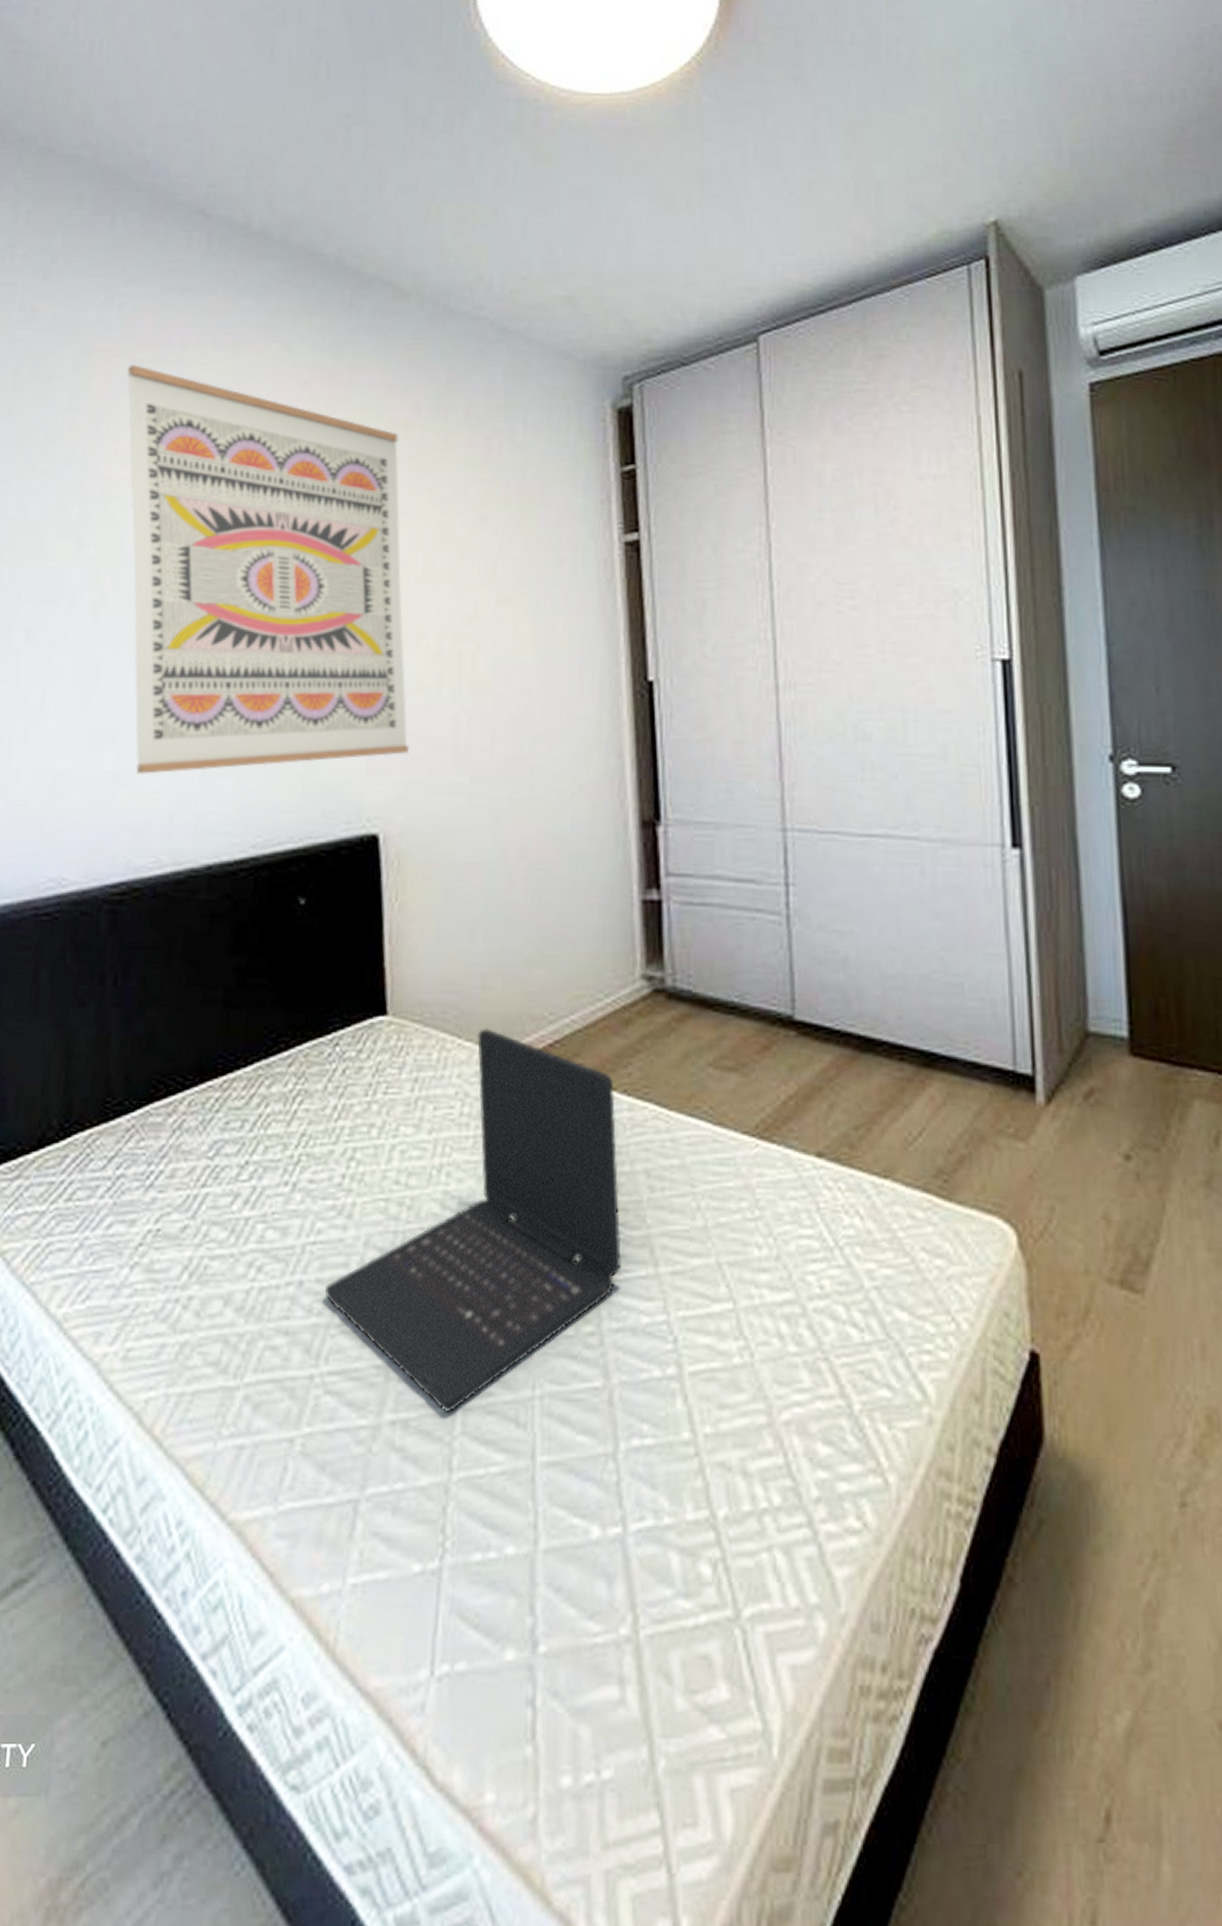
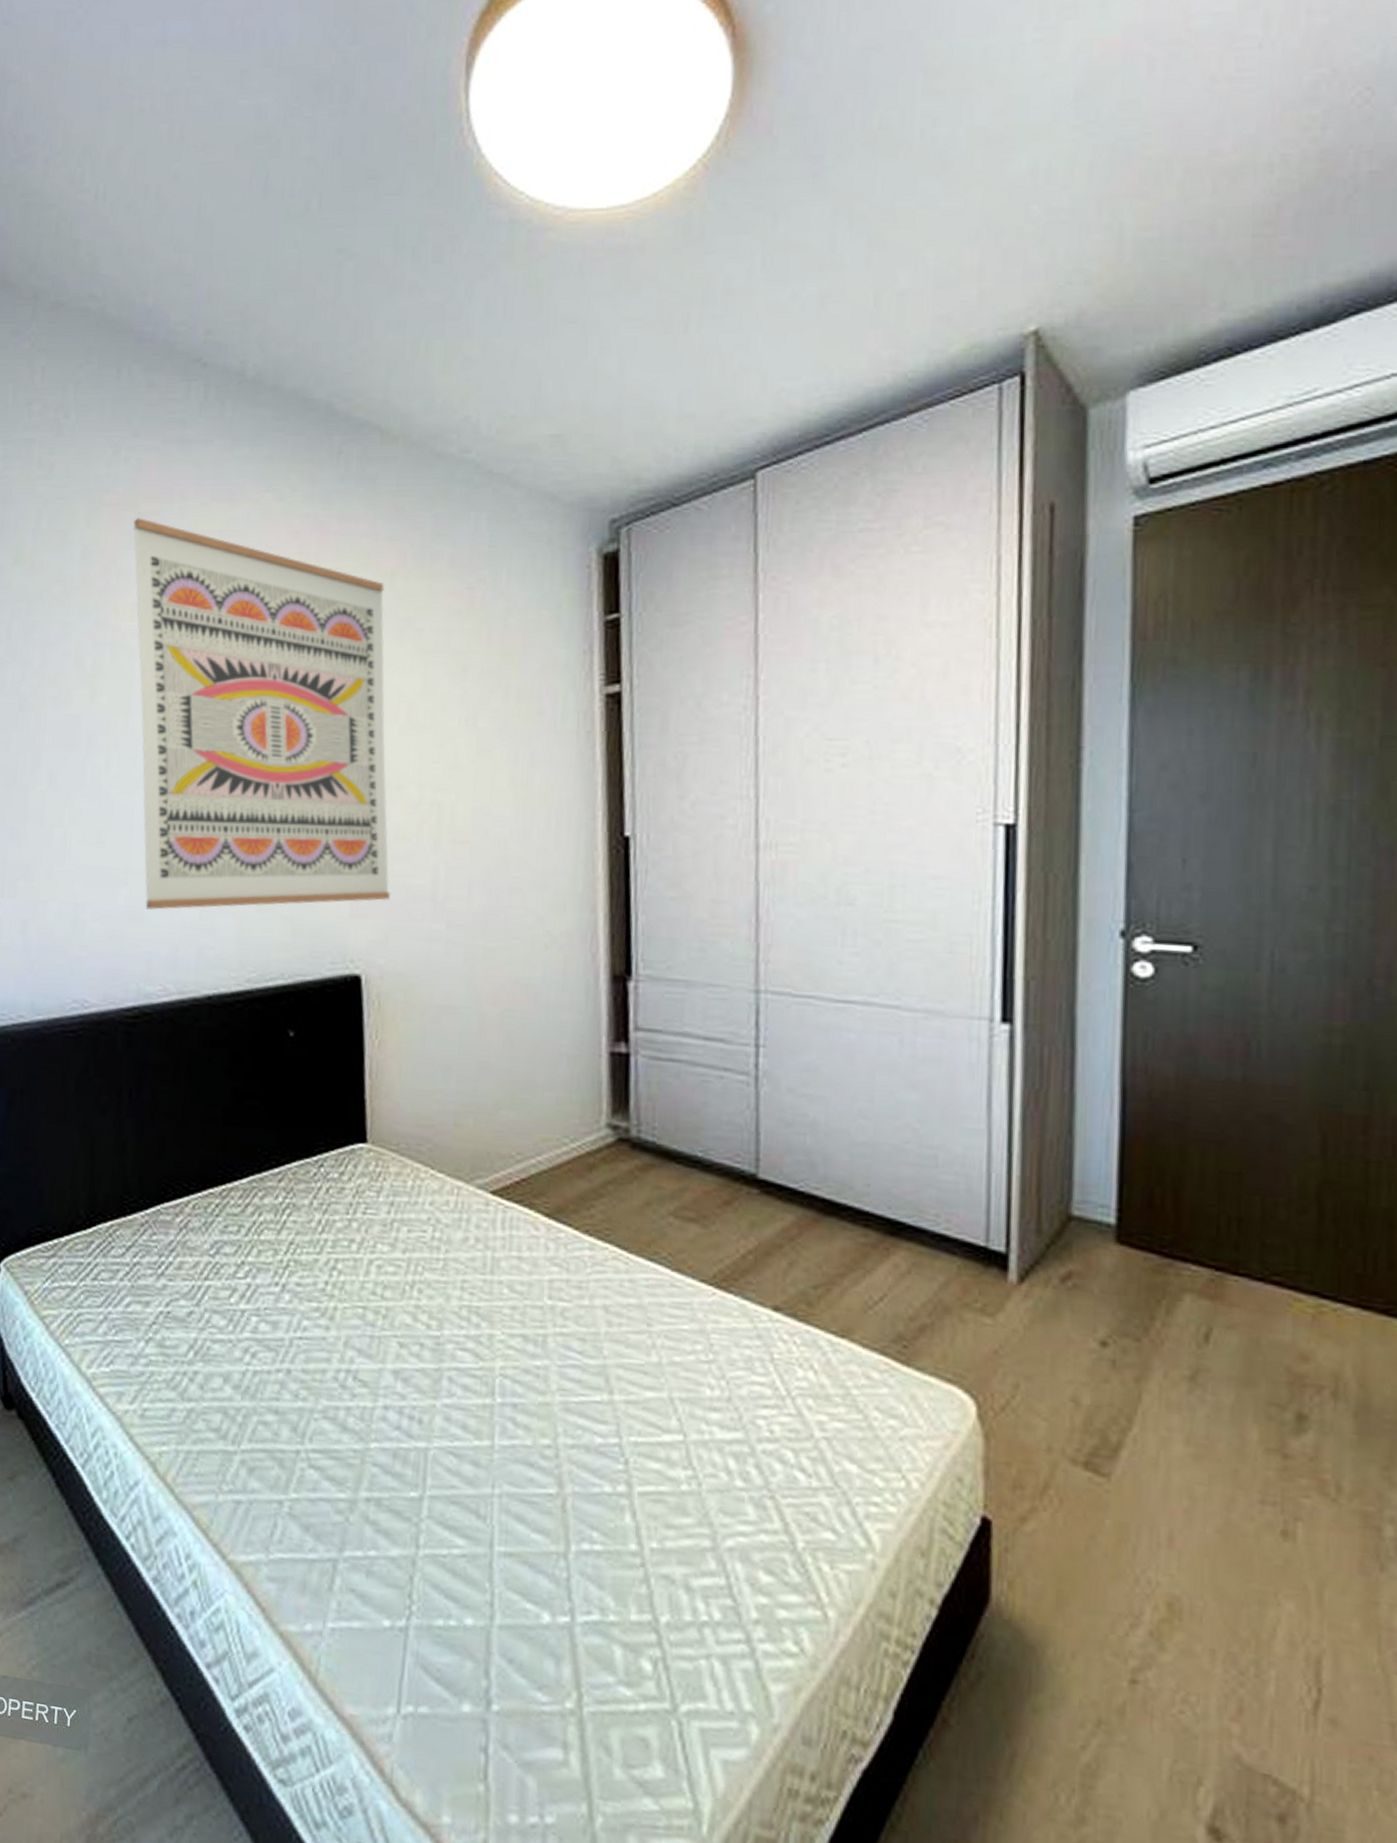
laptop: present [325,1028,623,1414] -> none [310,1162,579,1499]

